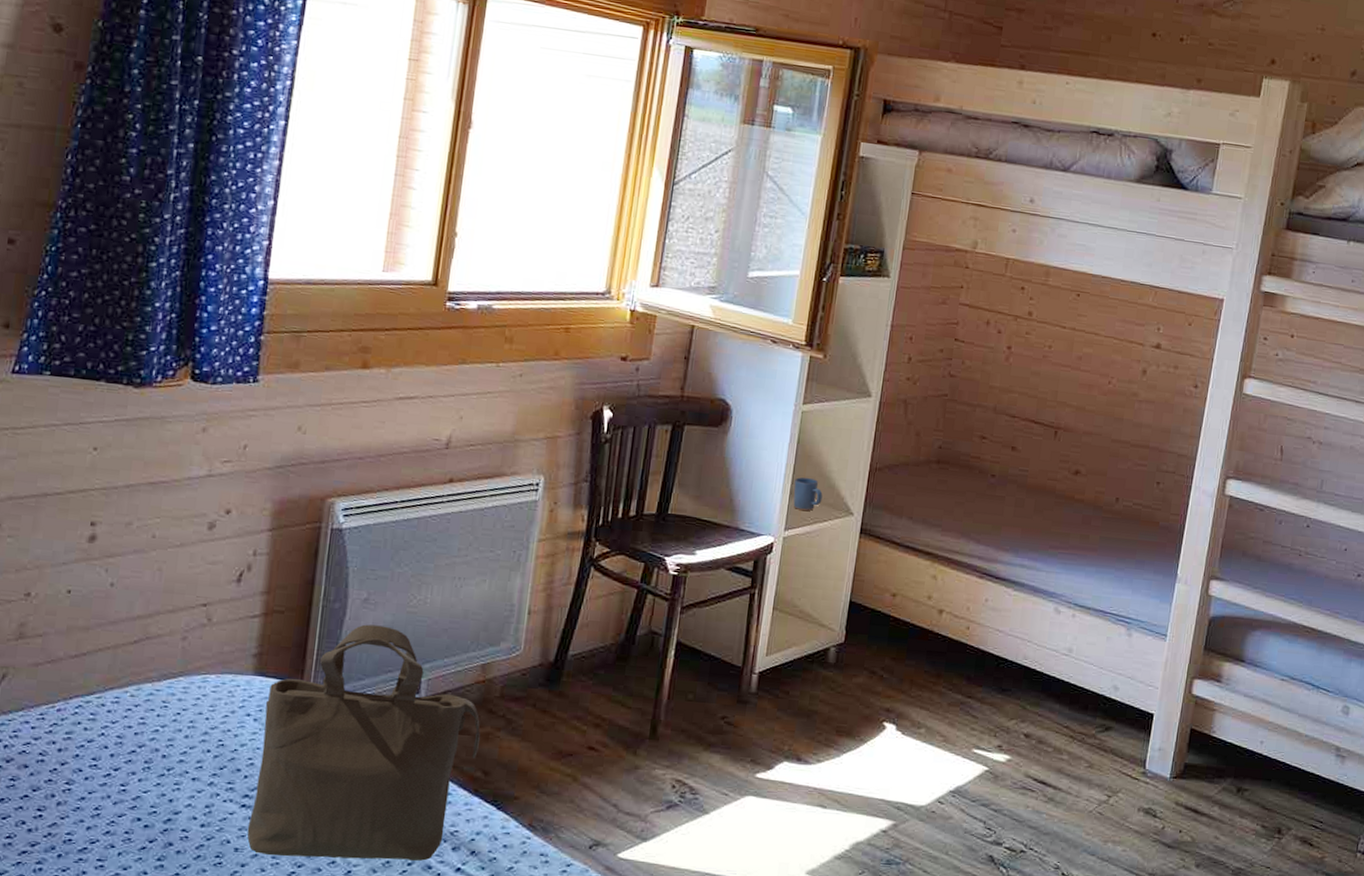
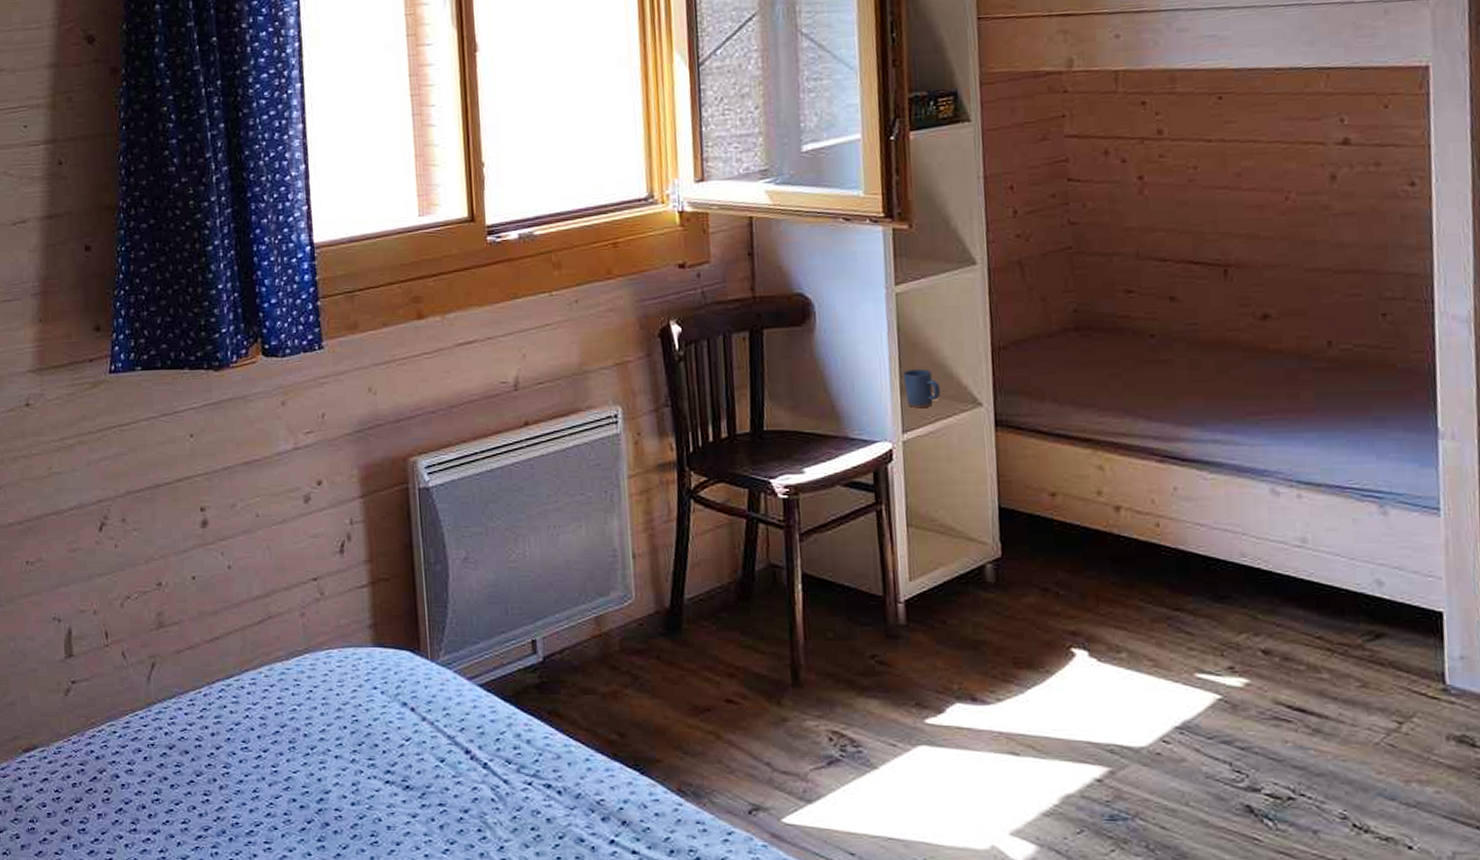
tote bag: present [246,624,481,862] -> none [389,585,609,834]

